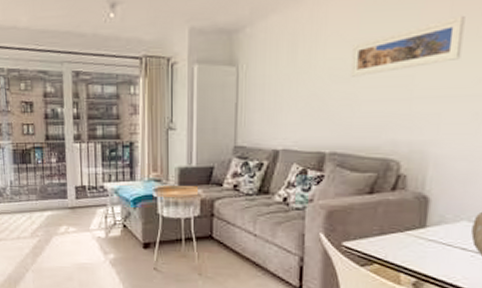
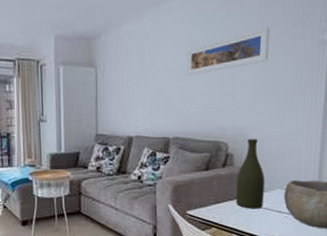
bottle: none [406,157,447,244] -> present [235,139,265,209]

